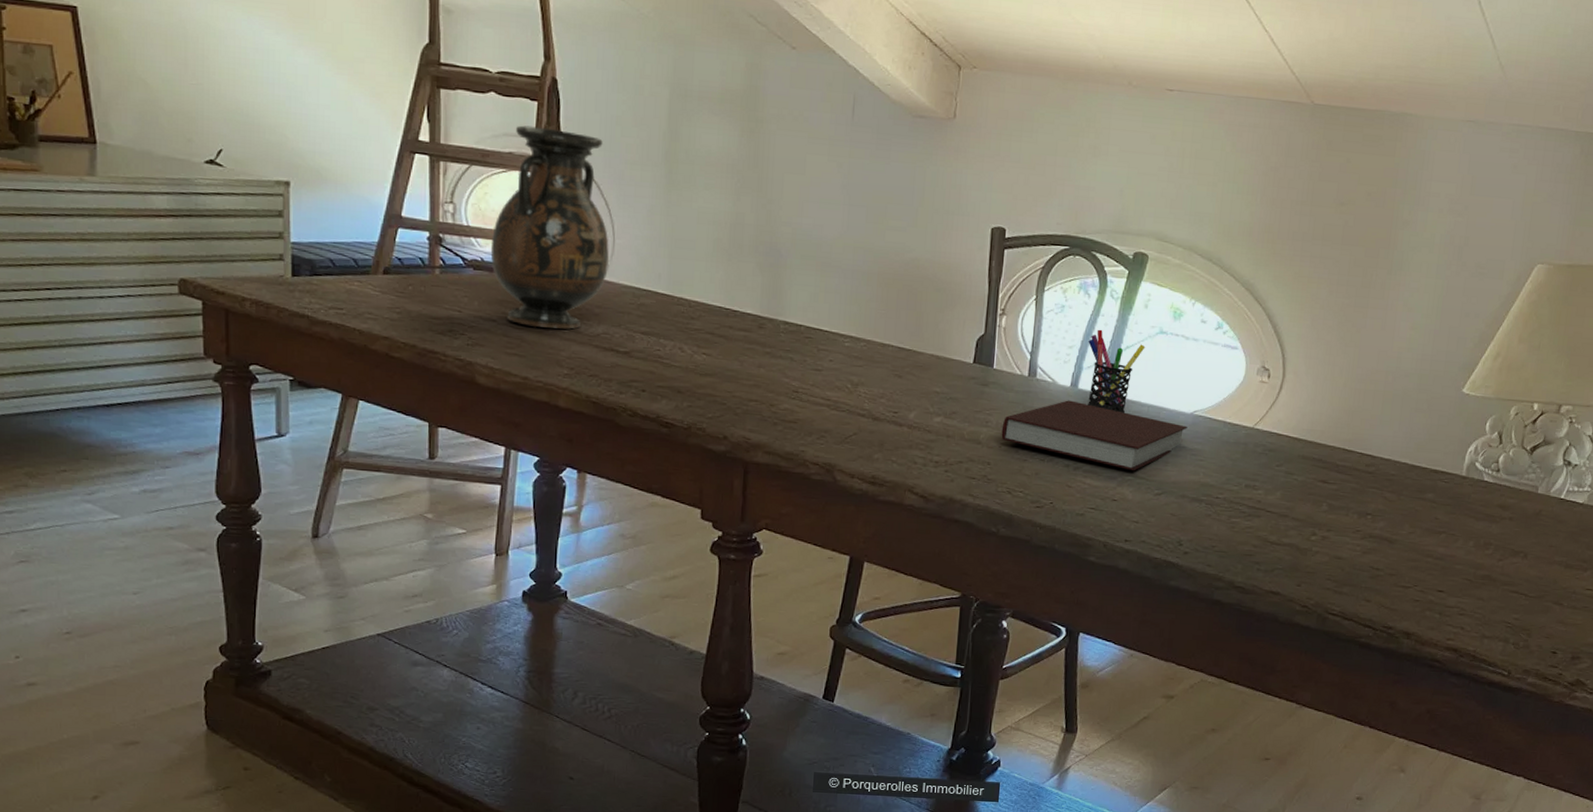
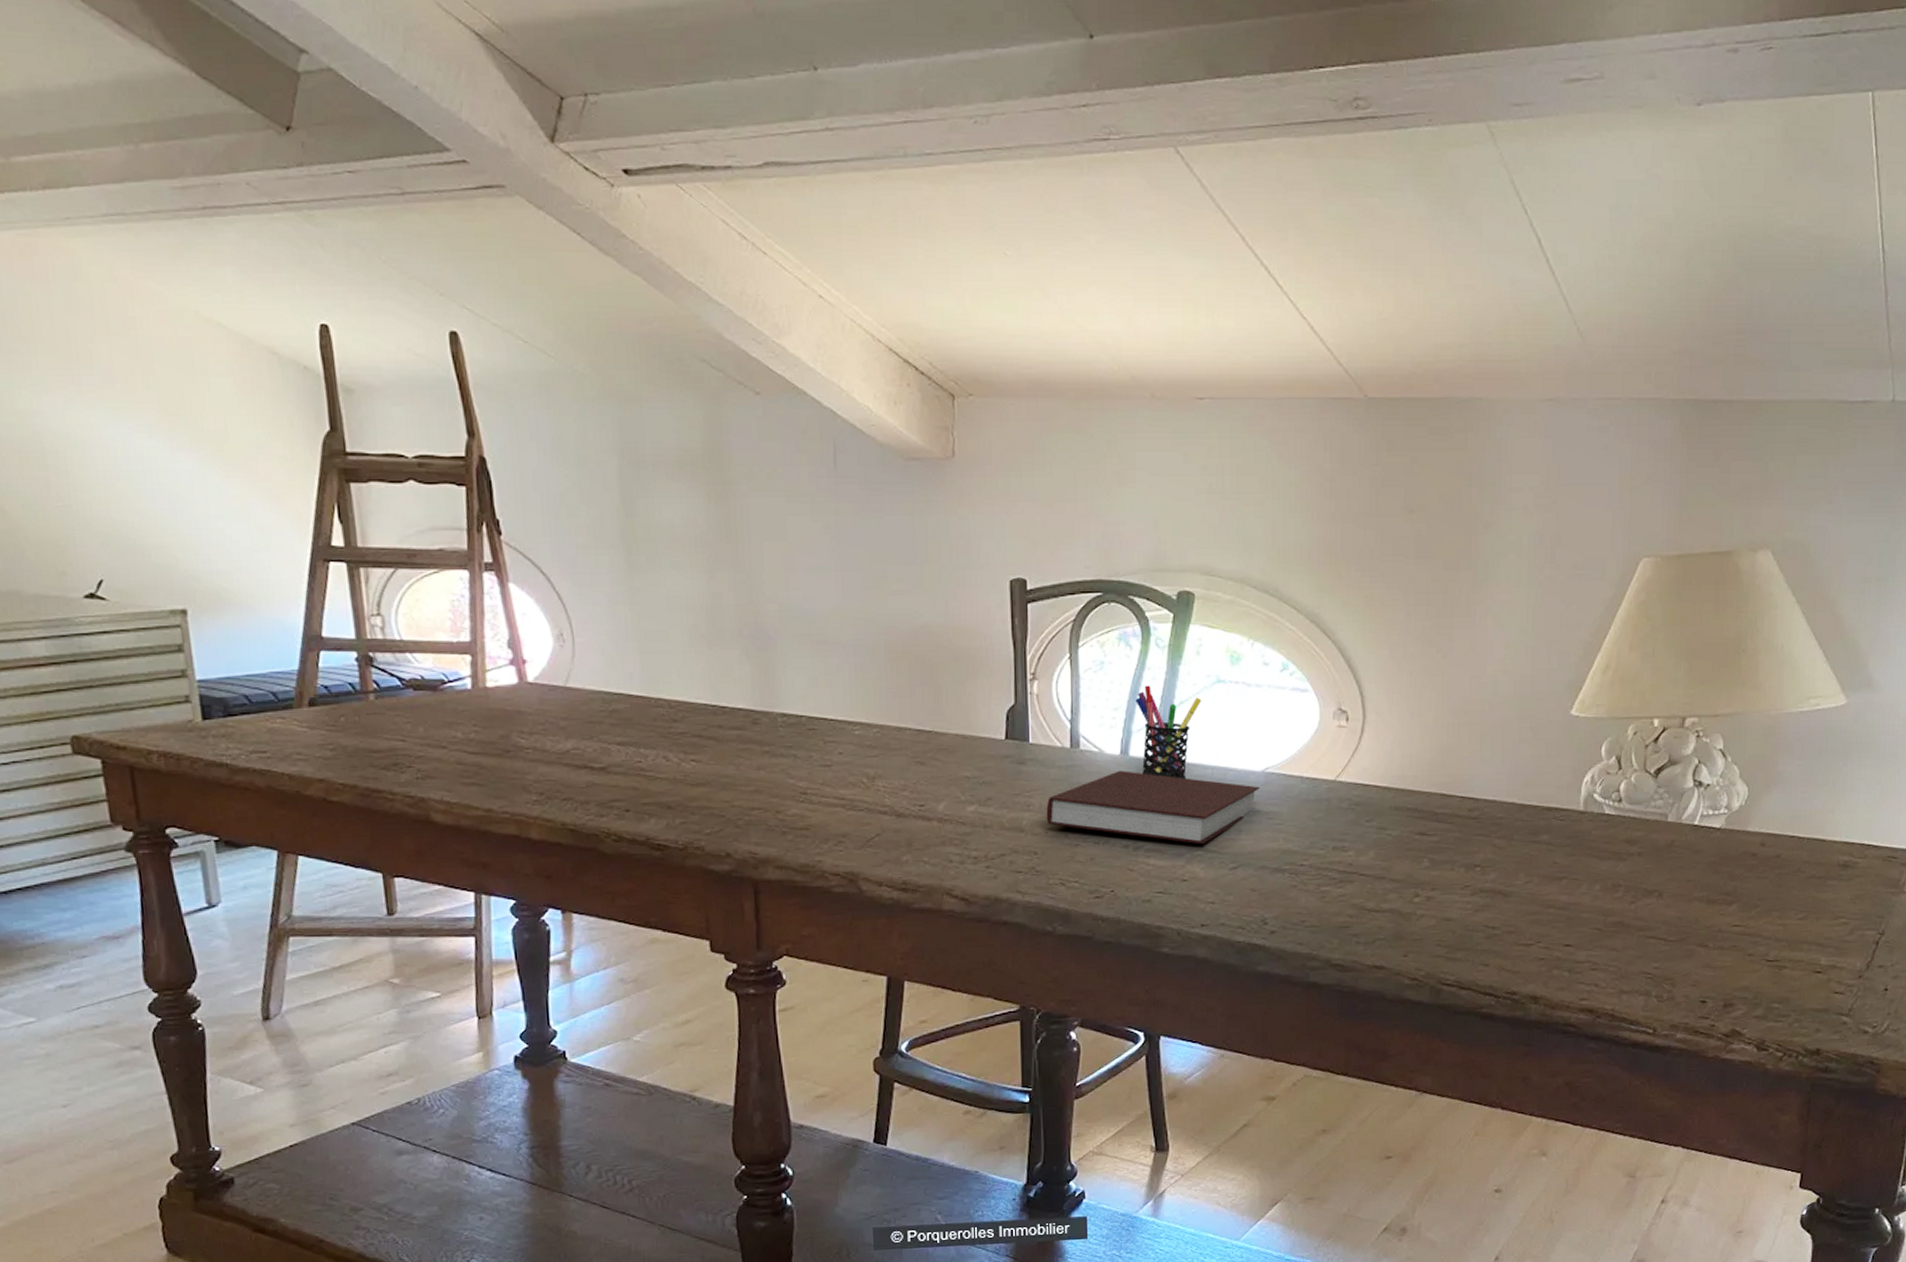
vase: present [490,125,610,330] -> none [430,516,571,751]

